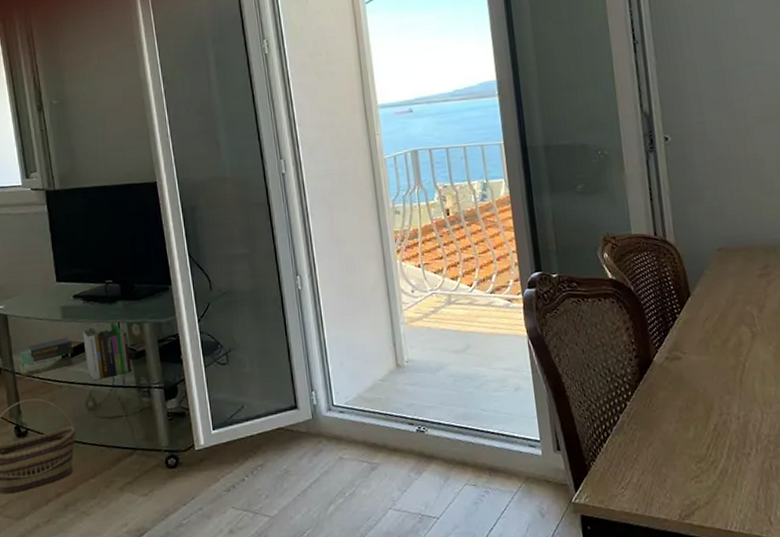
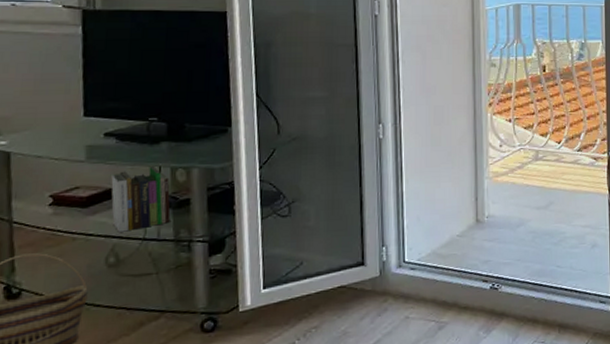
books: present [17,337,74,377] -> none [16,181,96,228]

